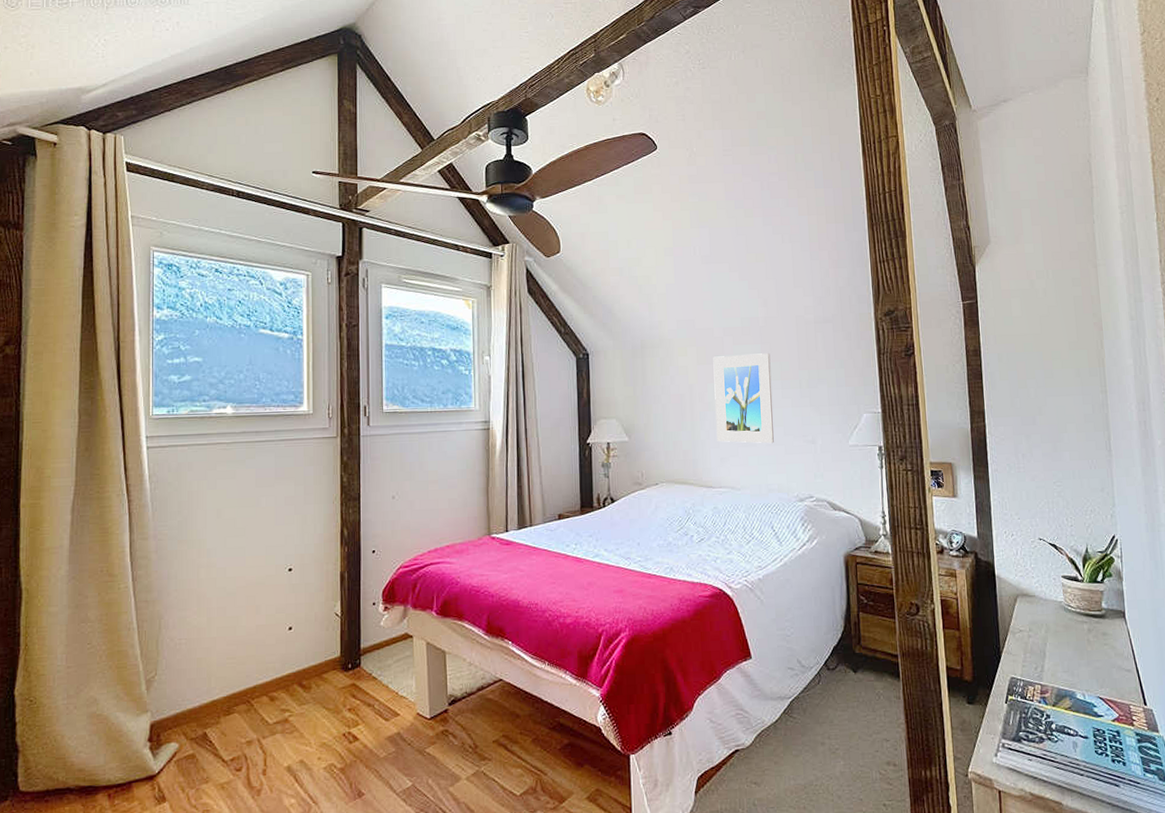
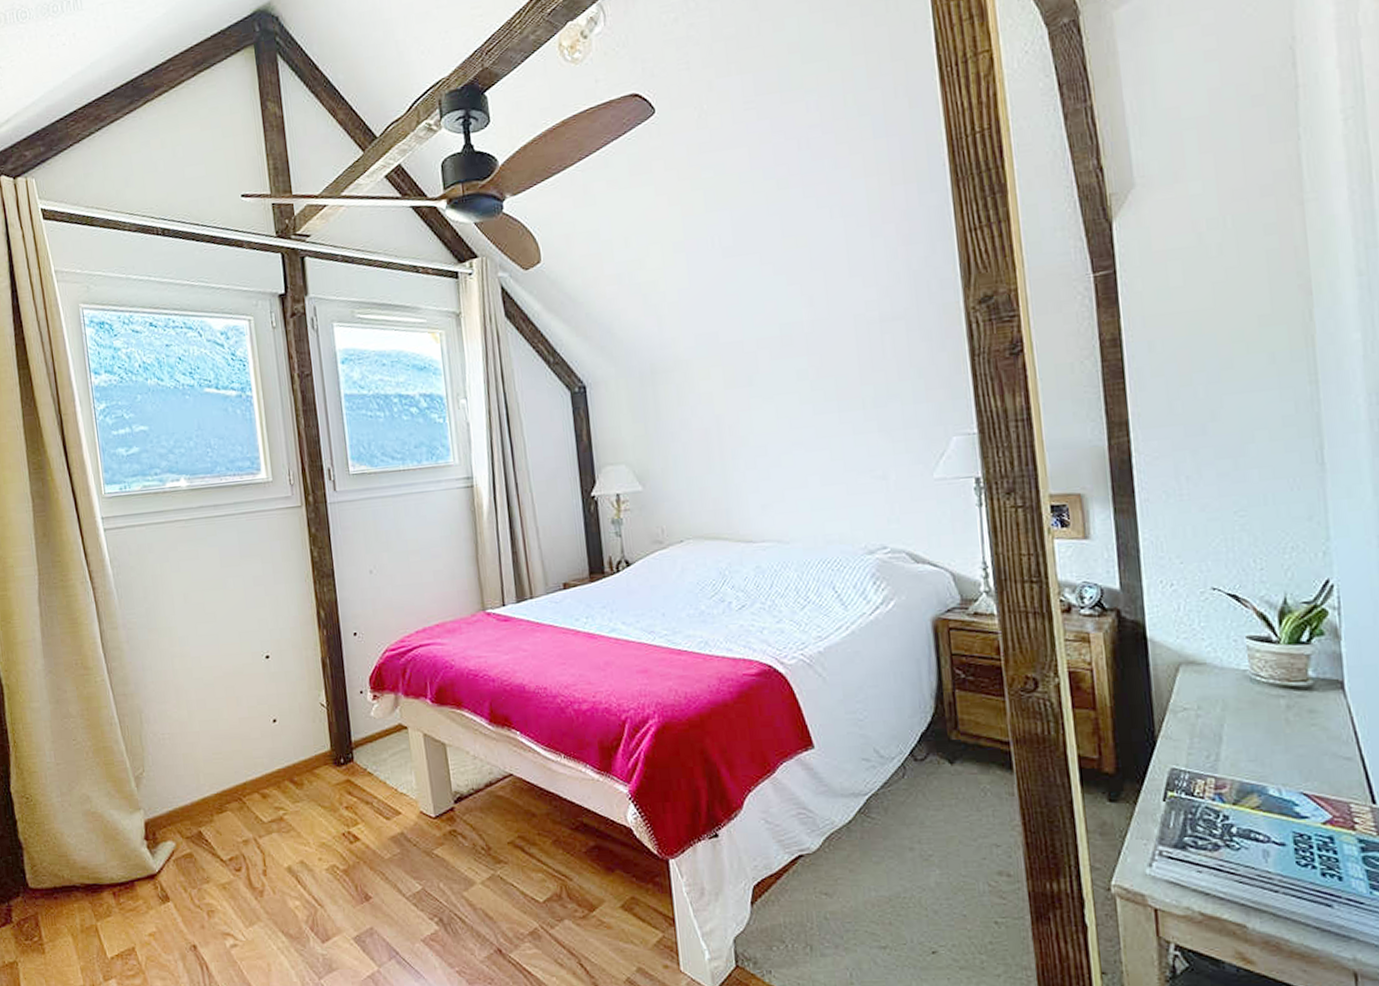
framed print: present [713,353,774,444] -> none [744,367,831,485]

